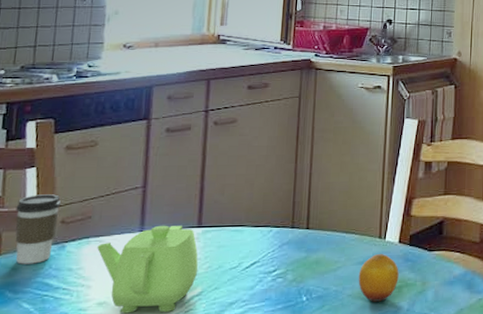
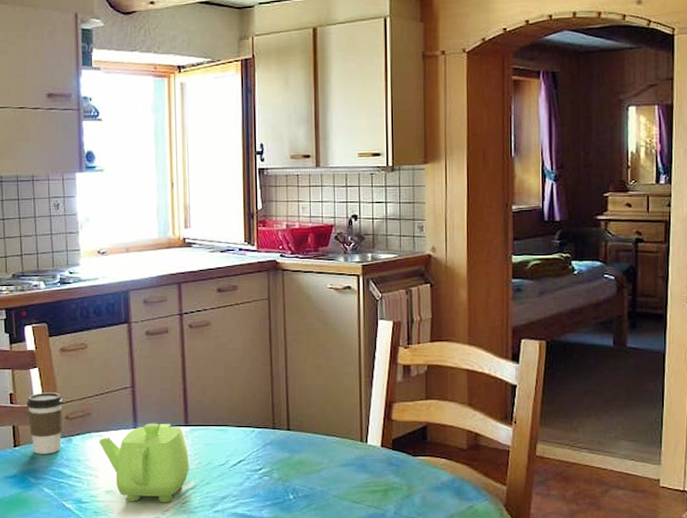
fruit: present [358,253,399,302] -> none [342,456,384,504]

